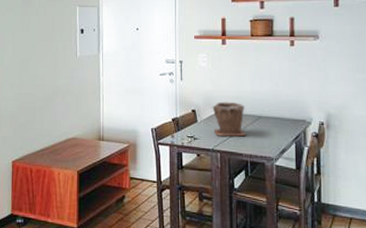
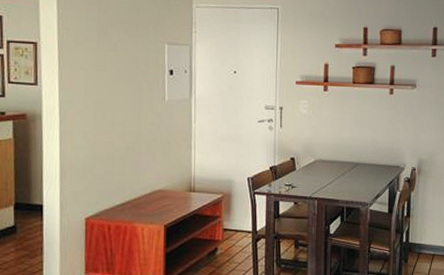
plant pot: present [212,101,247,137] -> none [311,149,344,184]

